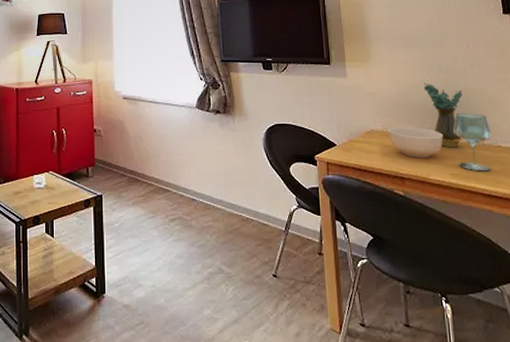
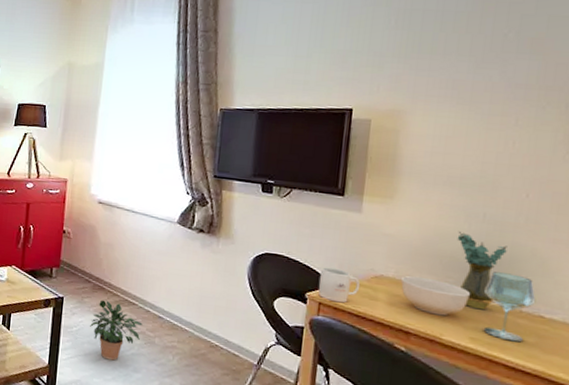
potted plant: none [130,190,179,250] -> present [90,299,143,361]
mug: none [323,129,358,160] -> present [318,267,361,303]

